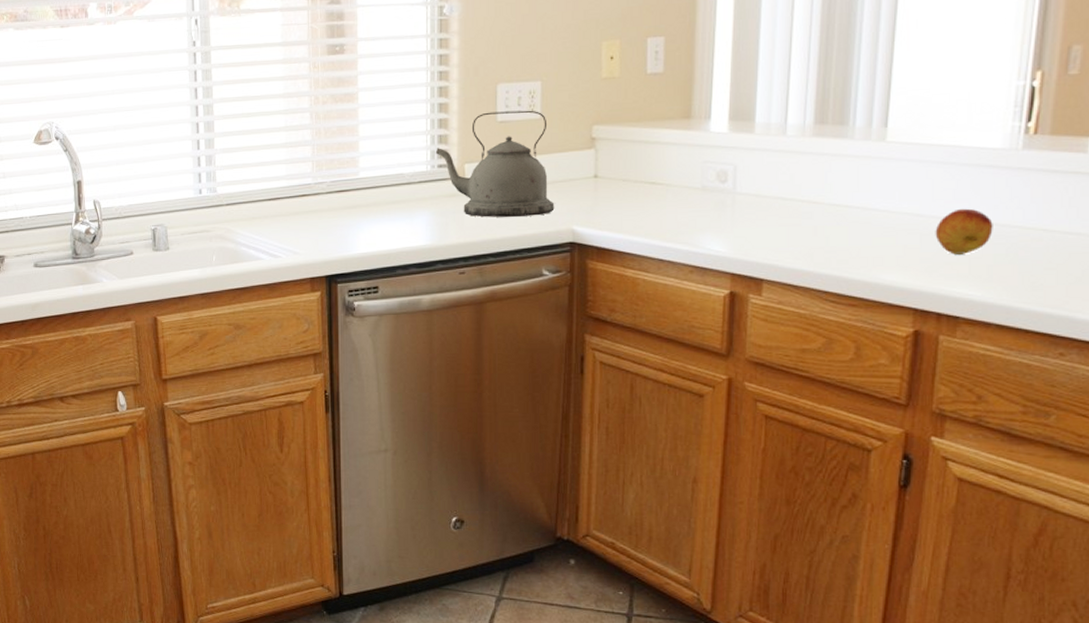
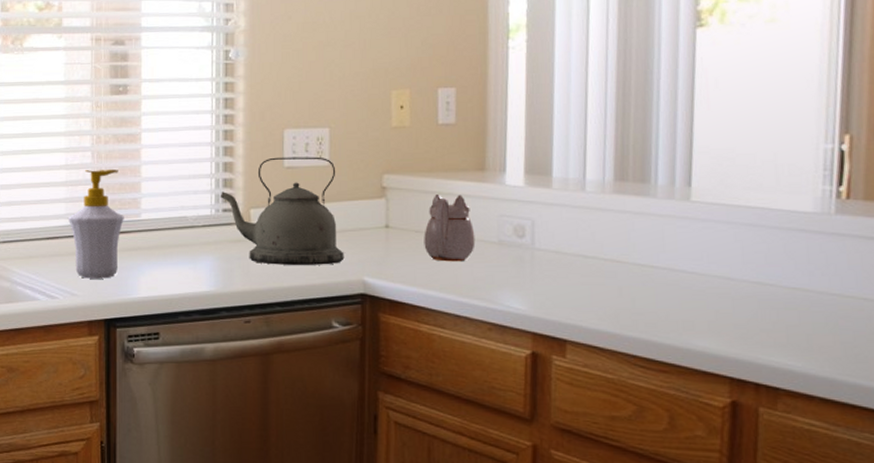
soap bottle: none [288,130,343,237] -> present [67,170,124,279]
teapot: none [631,143,680,209] -> present [424,194,476,262]
fruit: present [935,208,993,255] -> none [747,273,810,322]

